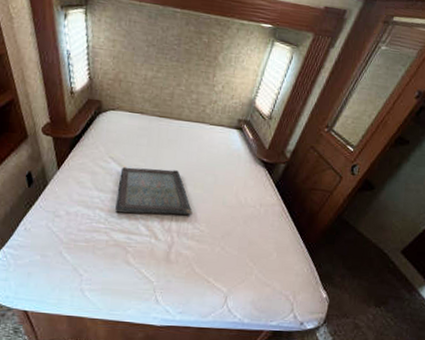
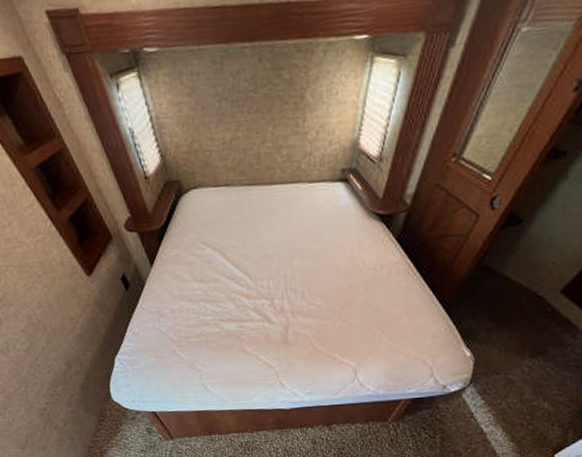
serving tray: present [115,166,193,215] -> none [217,244,305,302]

